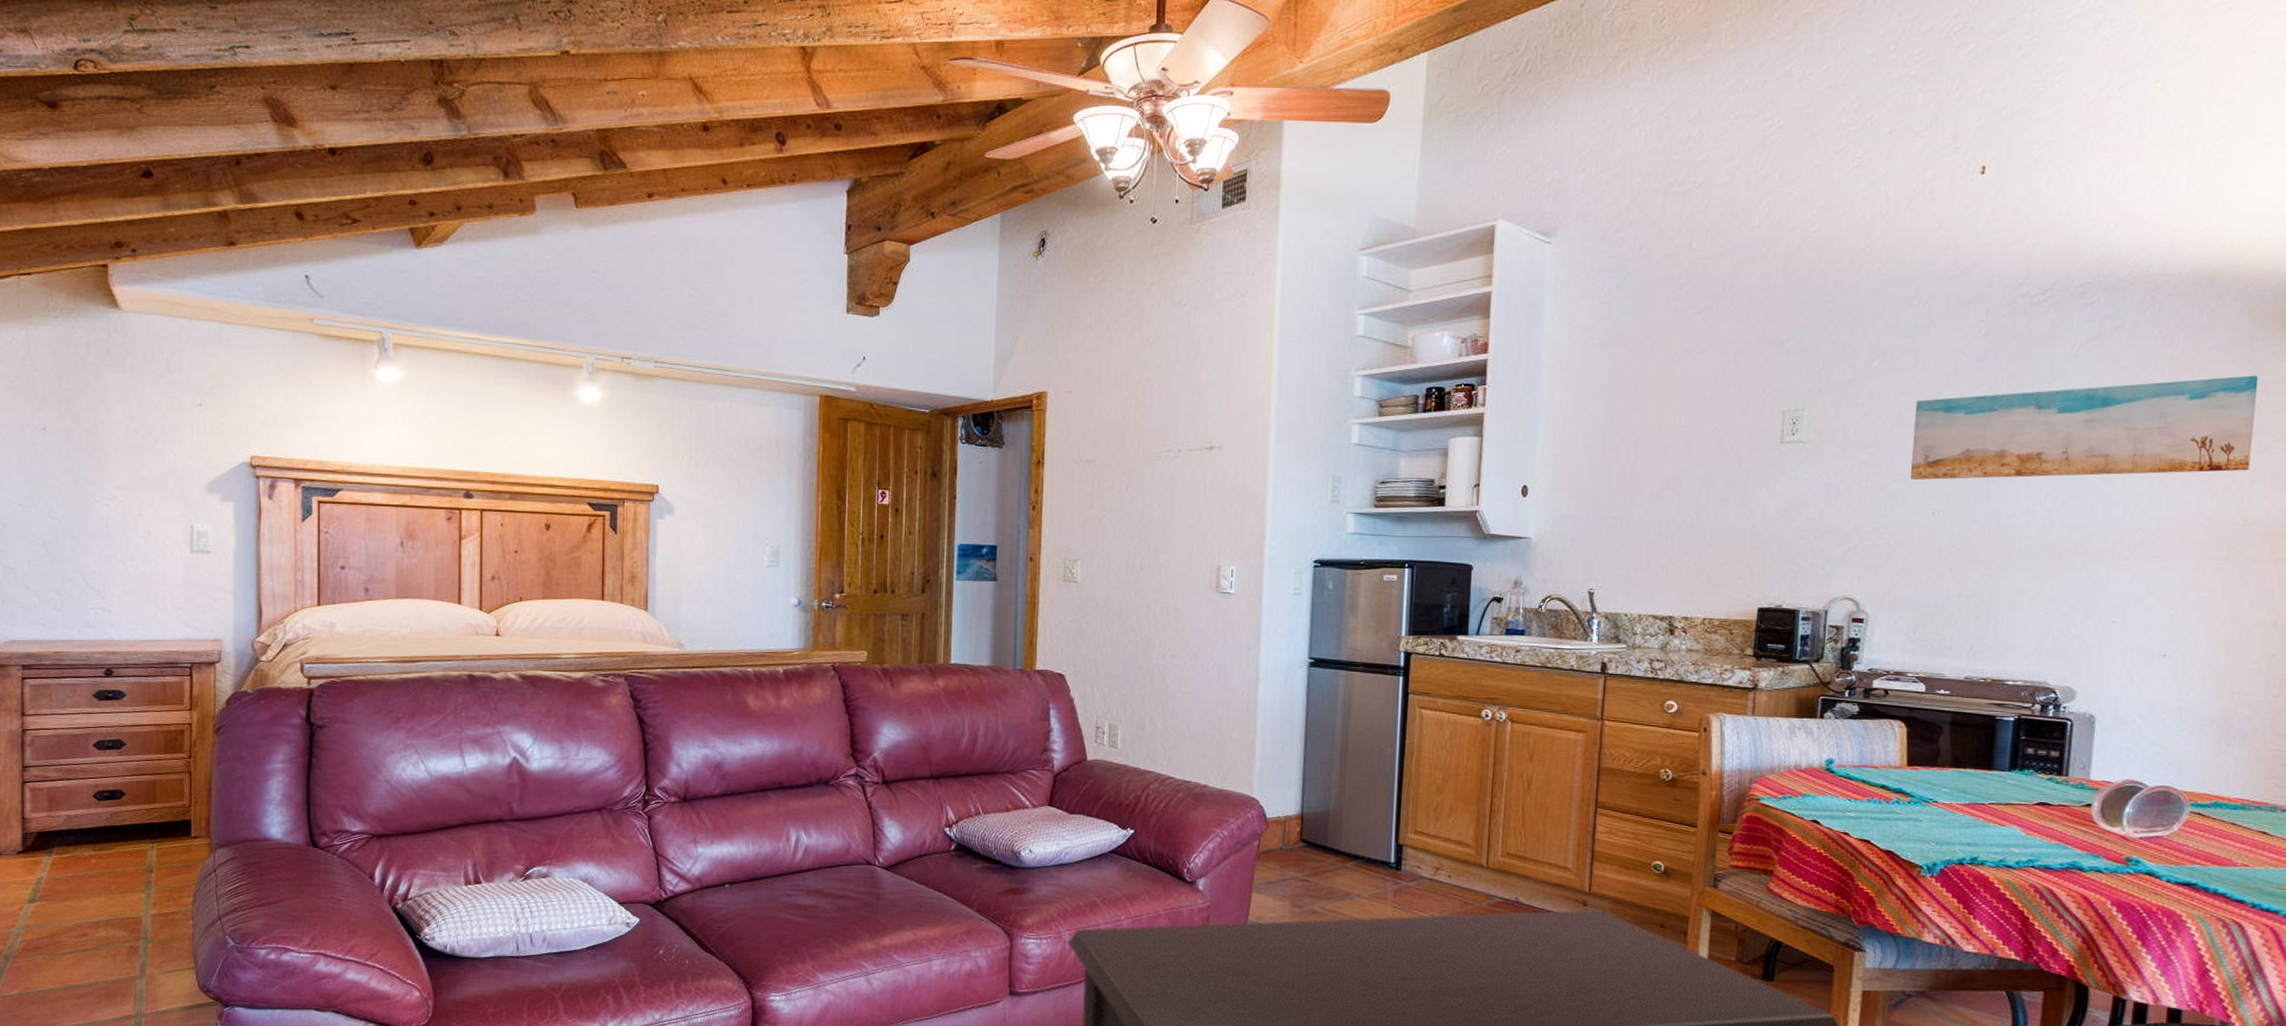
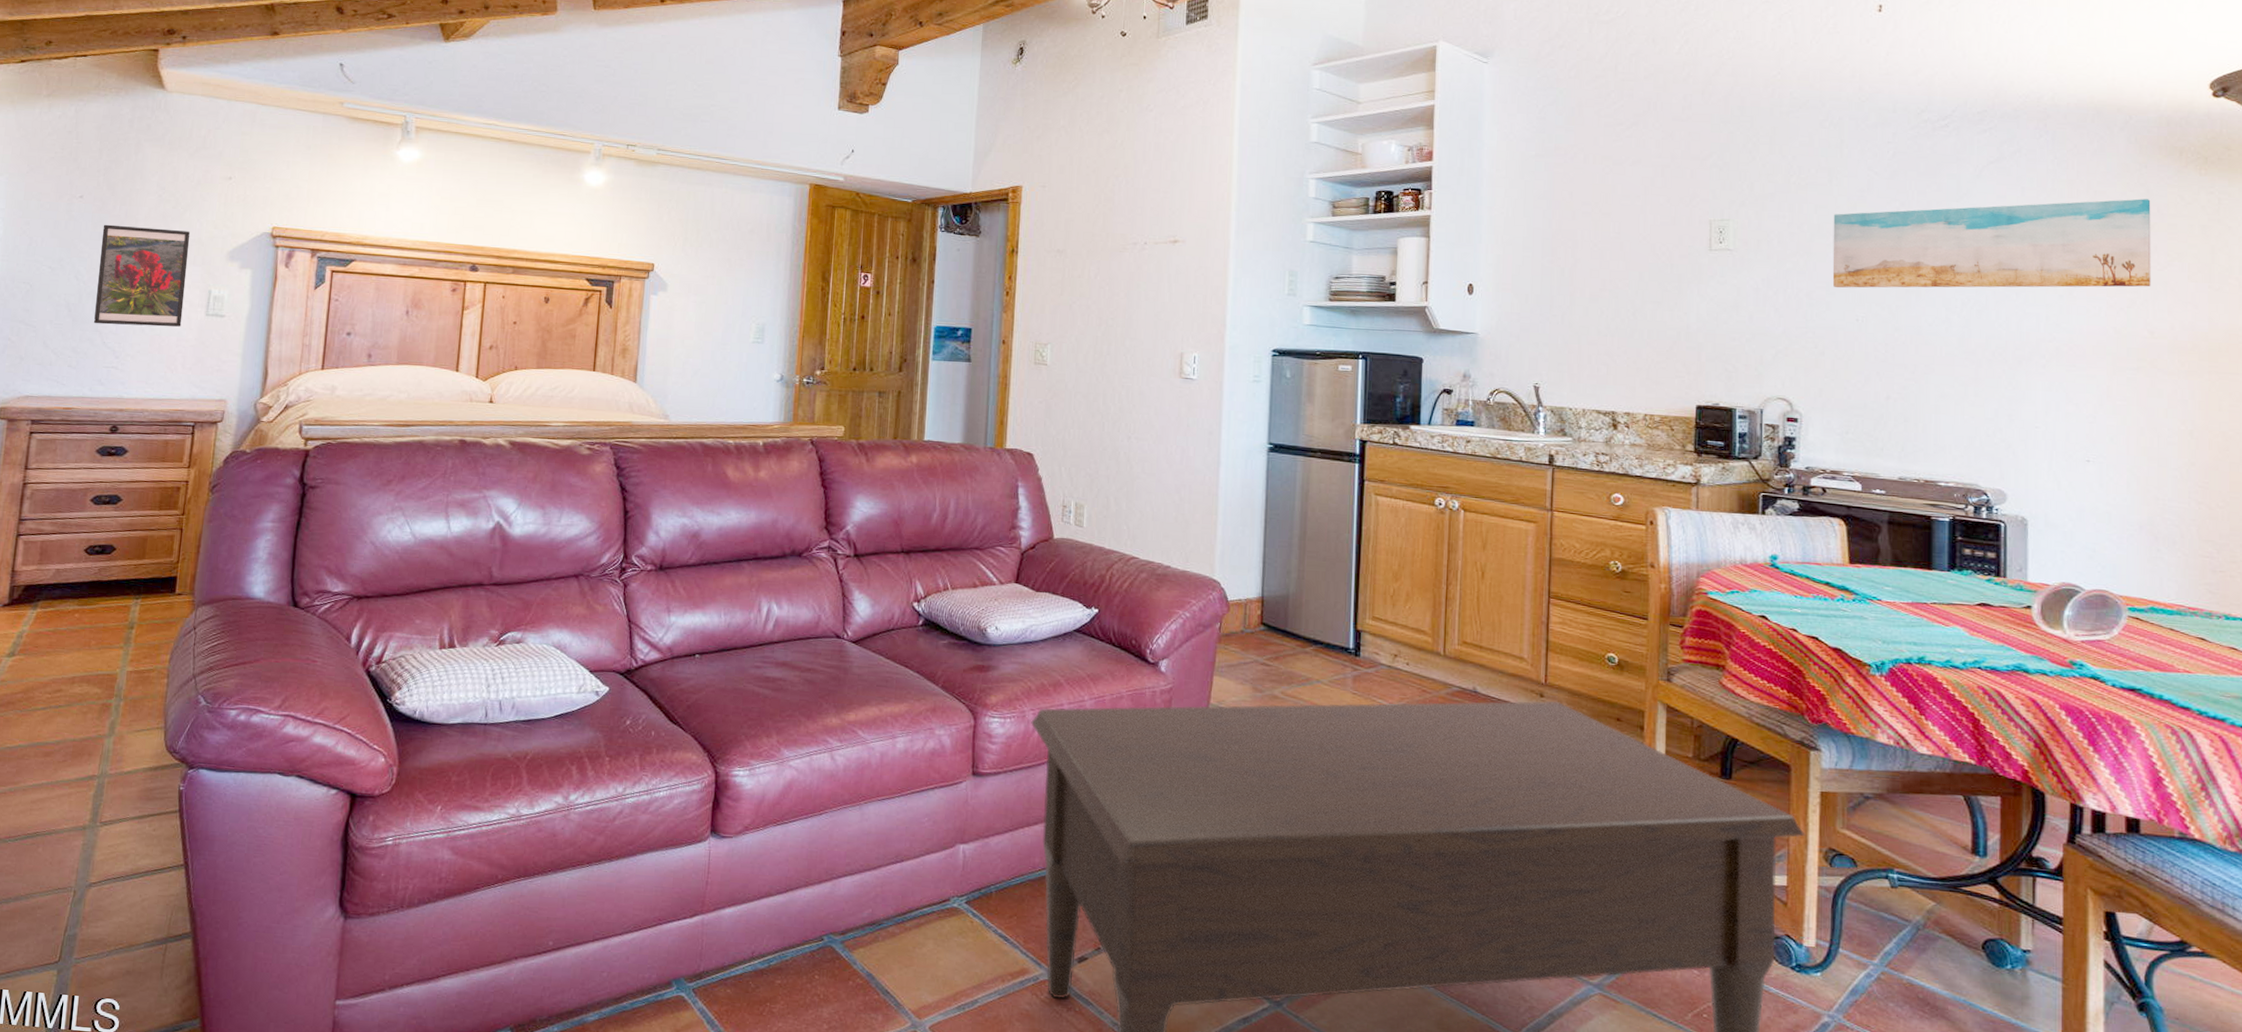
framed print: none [71,457,166,565] -> present [94,224,191,327]

